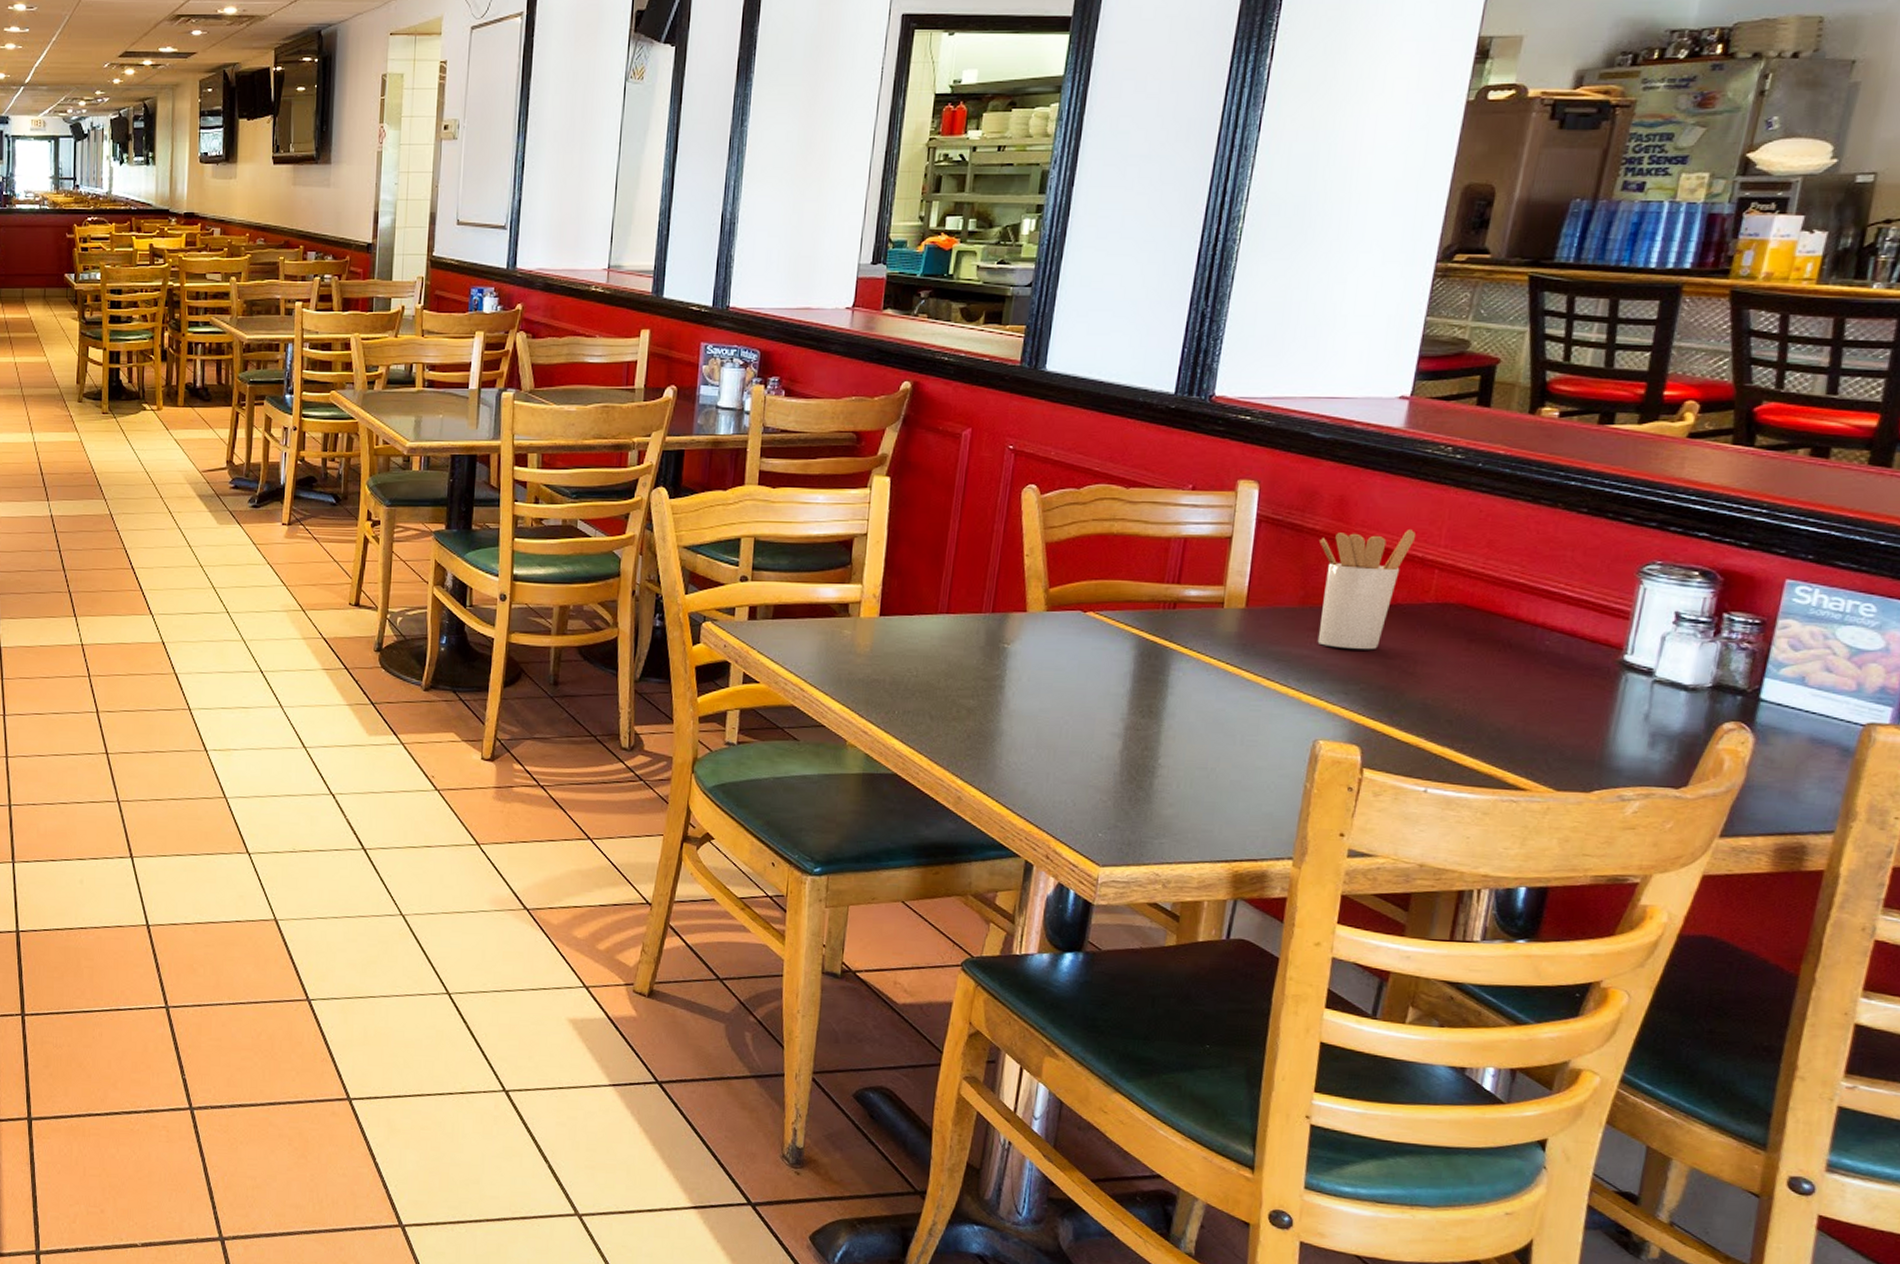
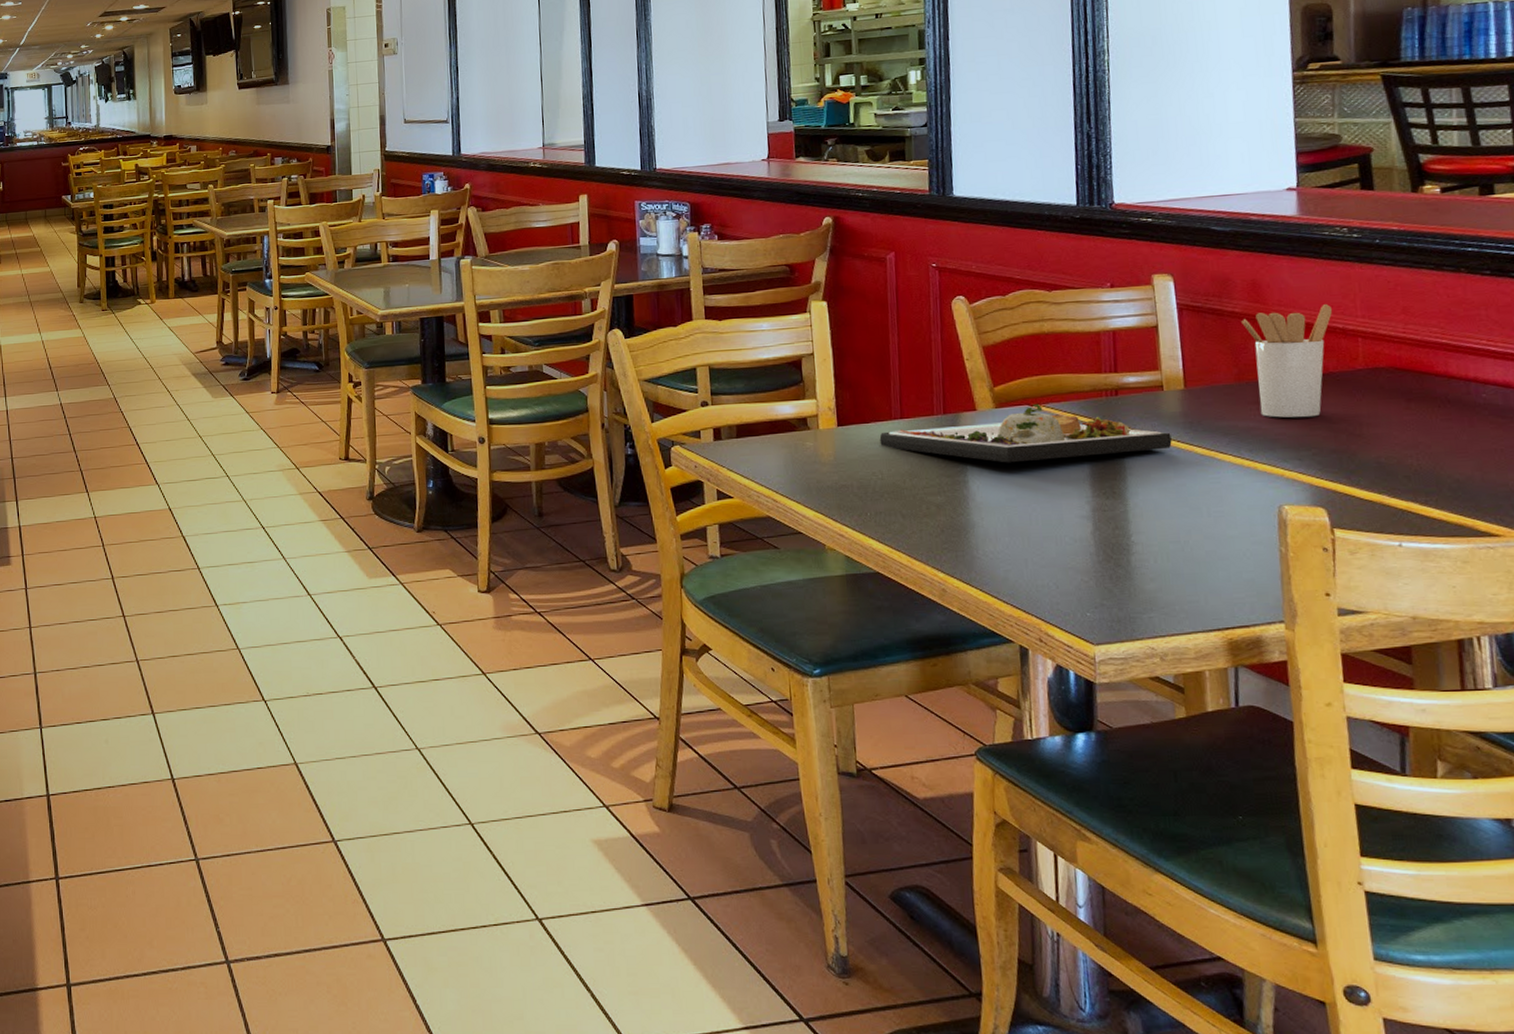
dinner plate: none [920,610,1222,671] -> present [879,403,1172,463]

